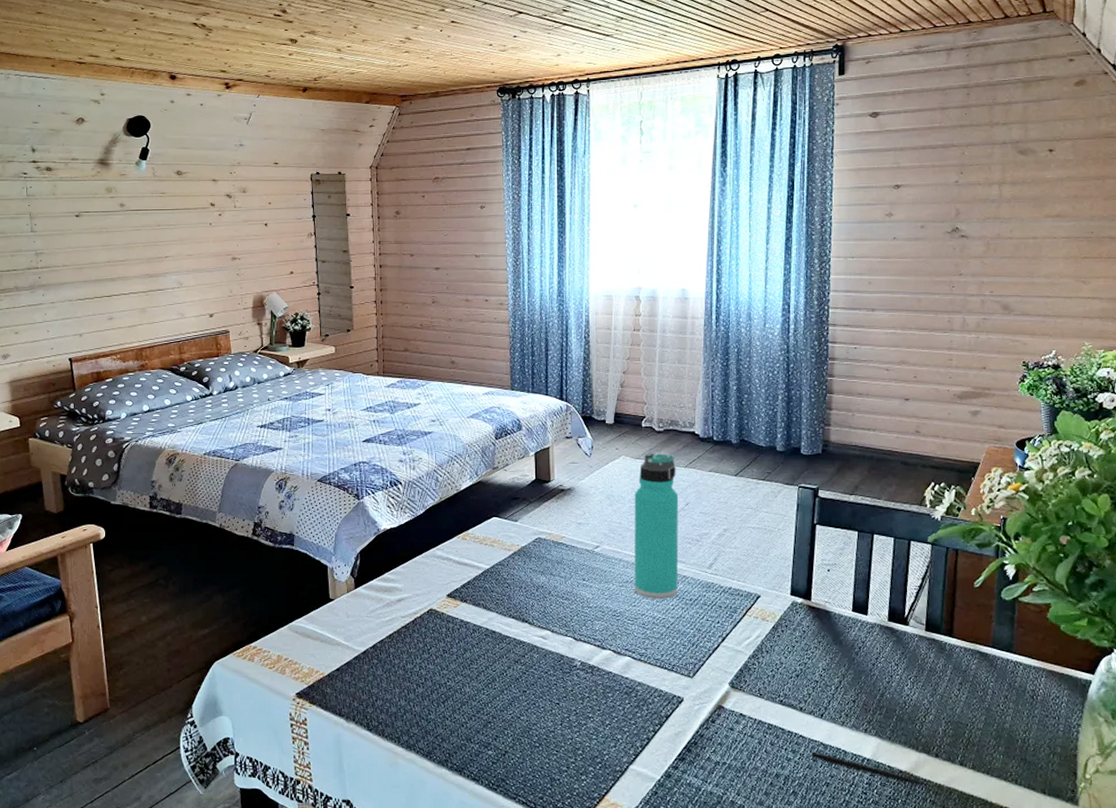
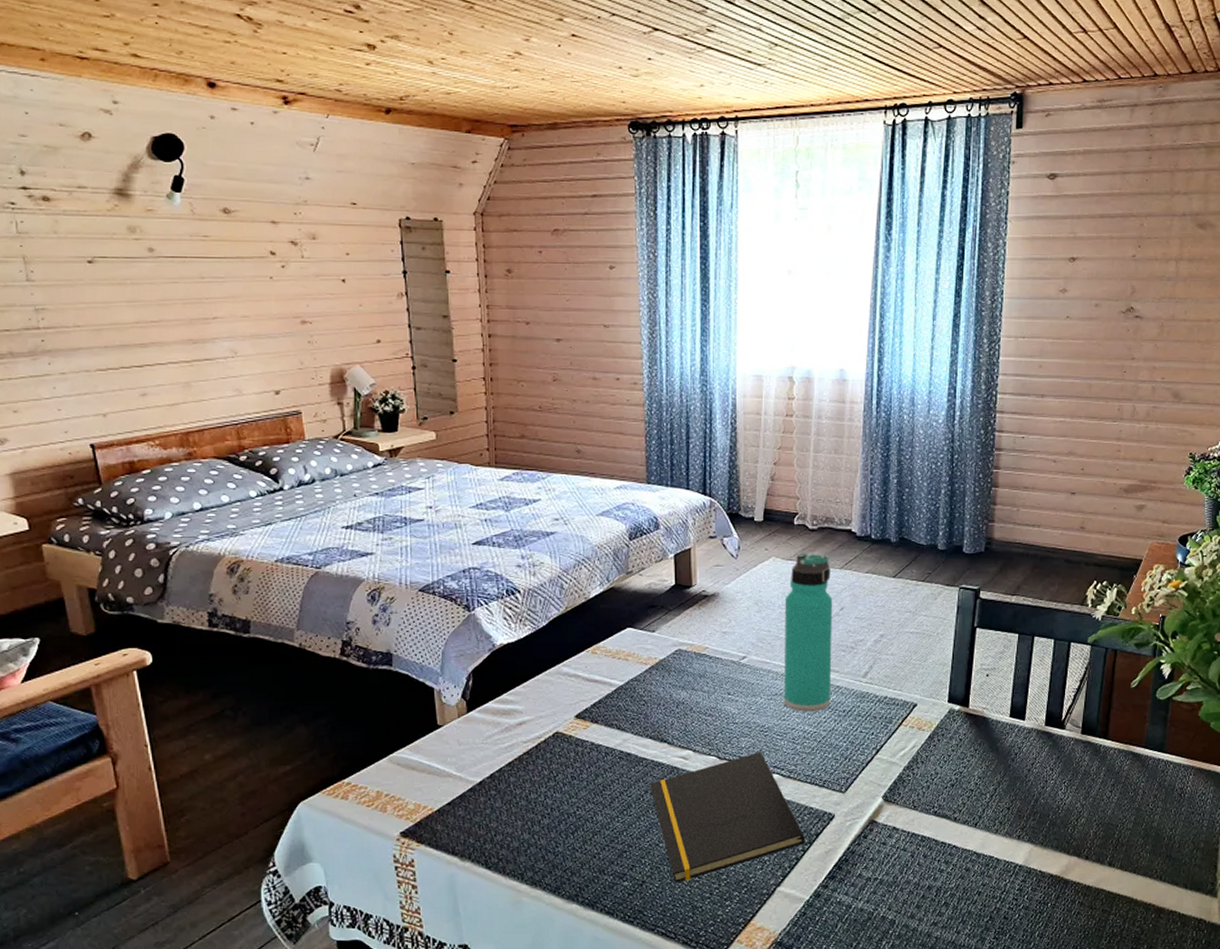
notepad: none [512,634,655,755] -> present [650,751,804,883]
pen: present [811,751,932,787] -> none [964,861,1081,889]

